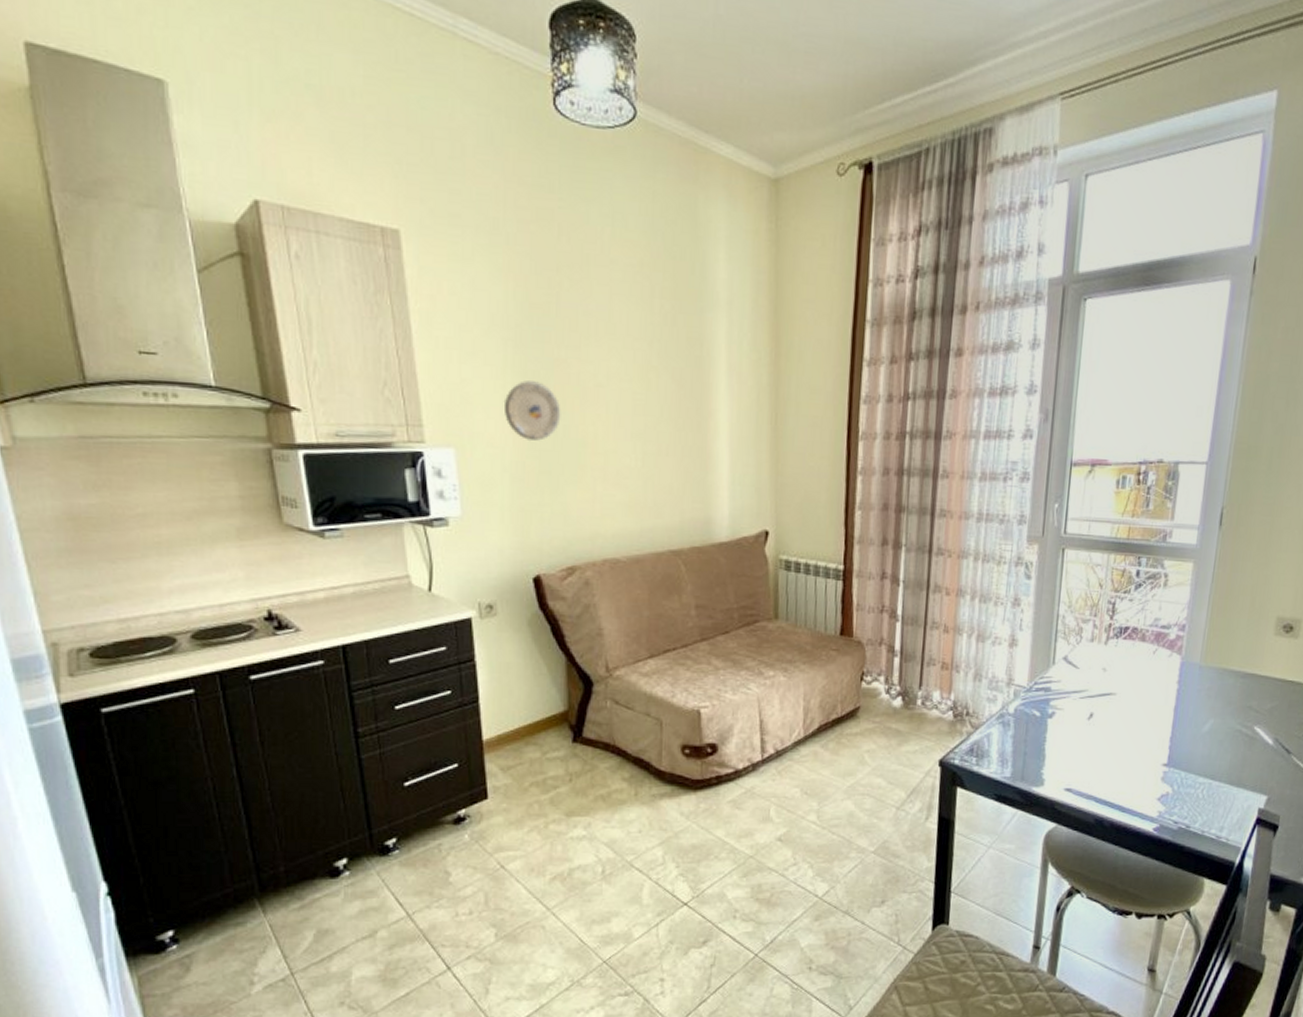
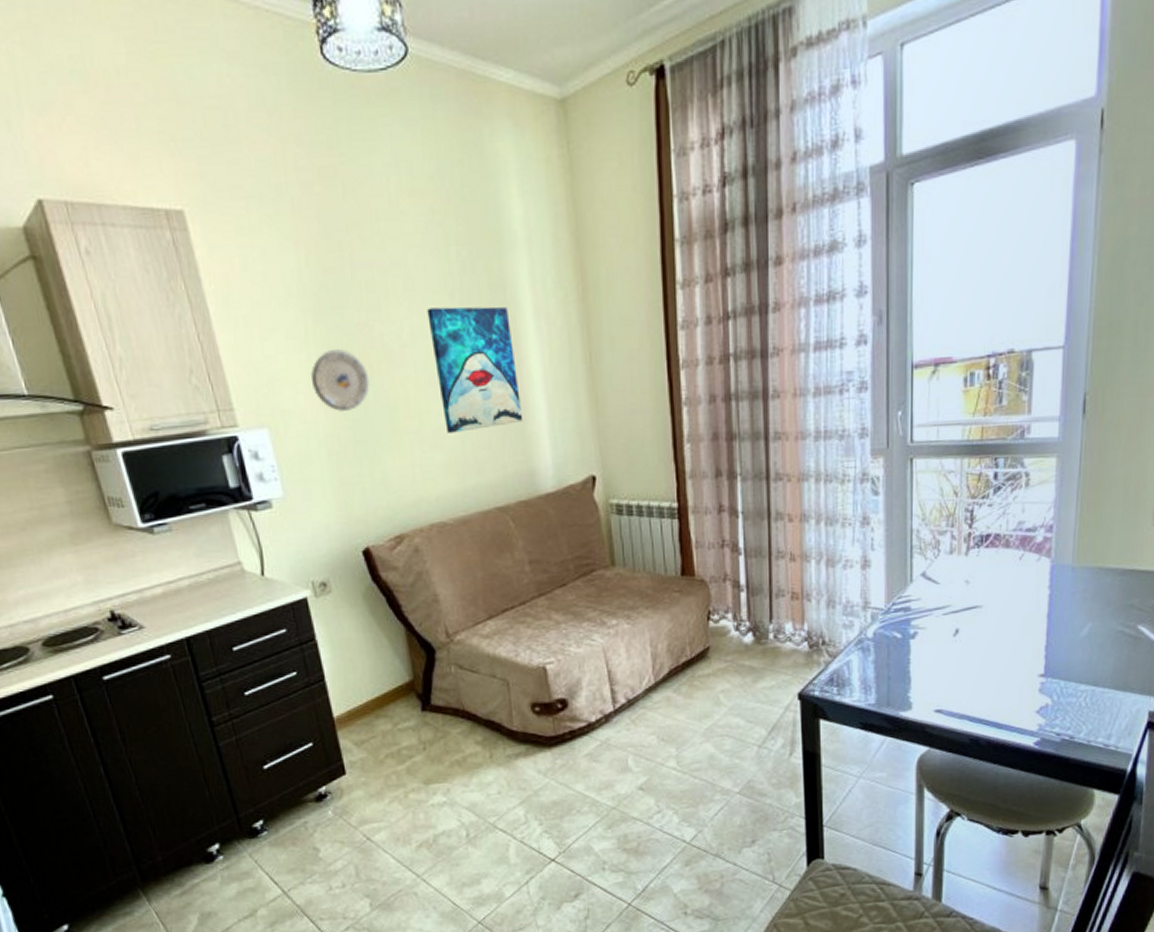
wall art: none [625,353,706,475] -> present [427,306,524,433]

